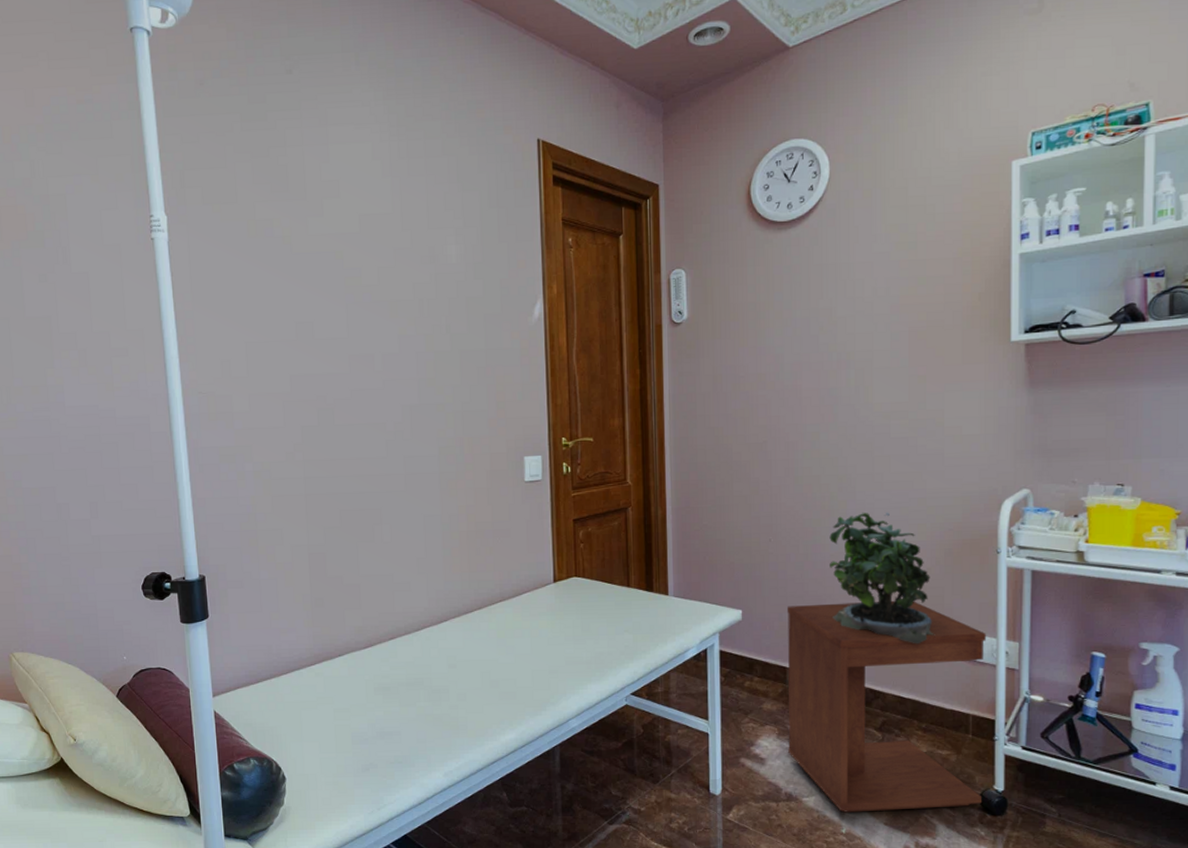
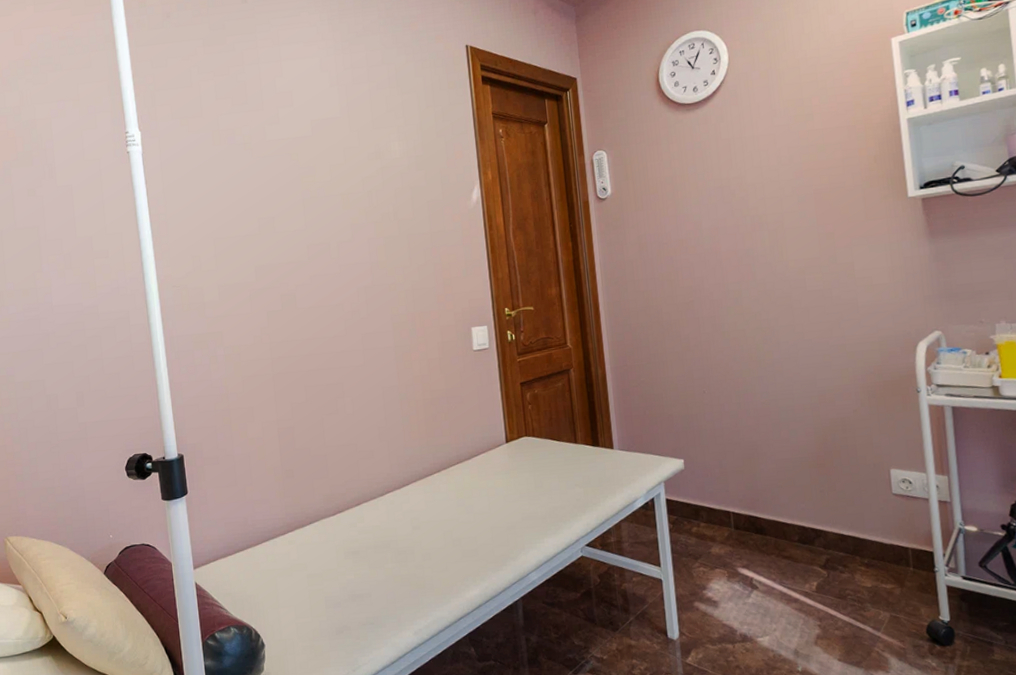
side table: present [786,600,986,813] -> none [725,441,929,651]
potted plant: present [829,512,934,644] -> none [759,360,867,483]

